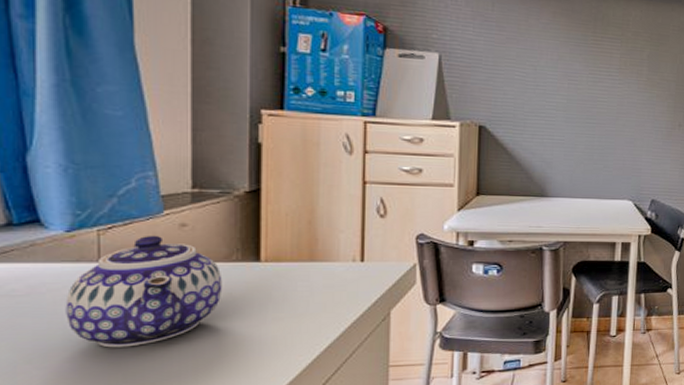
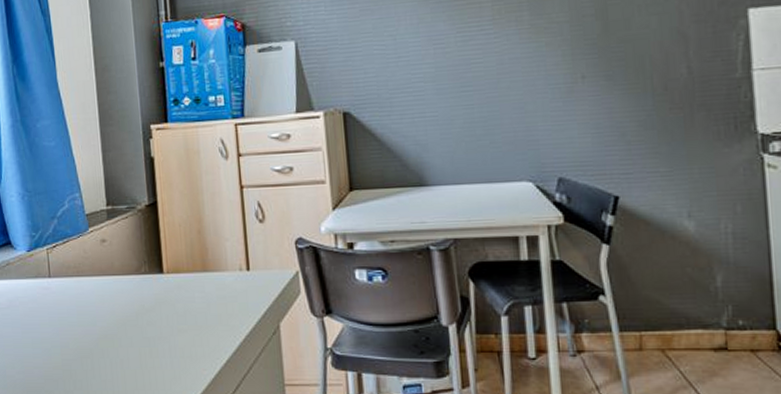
teapot: present [65,235,222,348] -> none [31,251,137,356]

